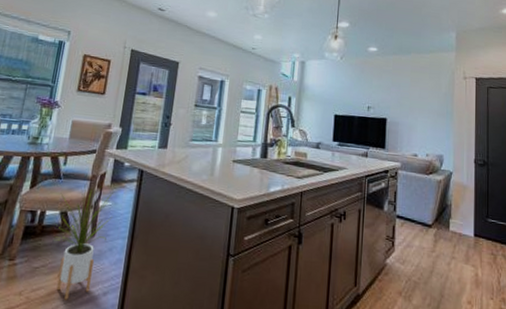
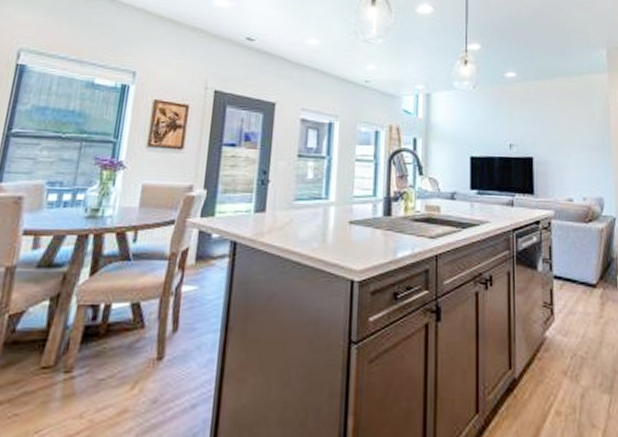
house plant: present [54,184,113,300] -> none [123,266,199,420]

